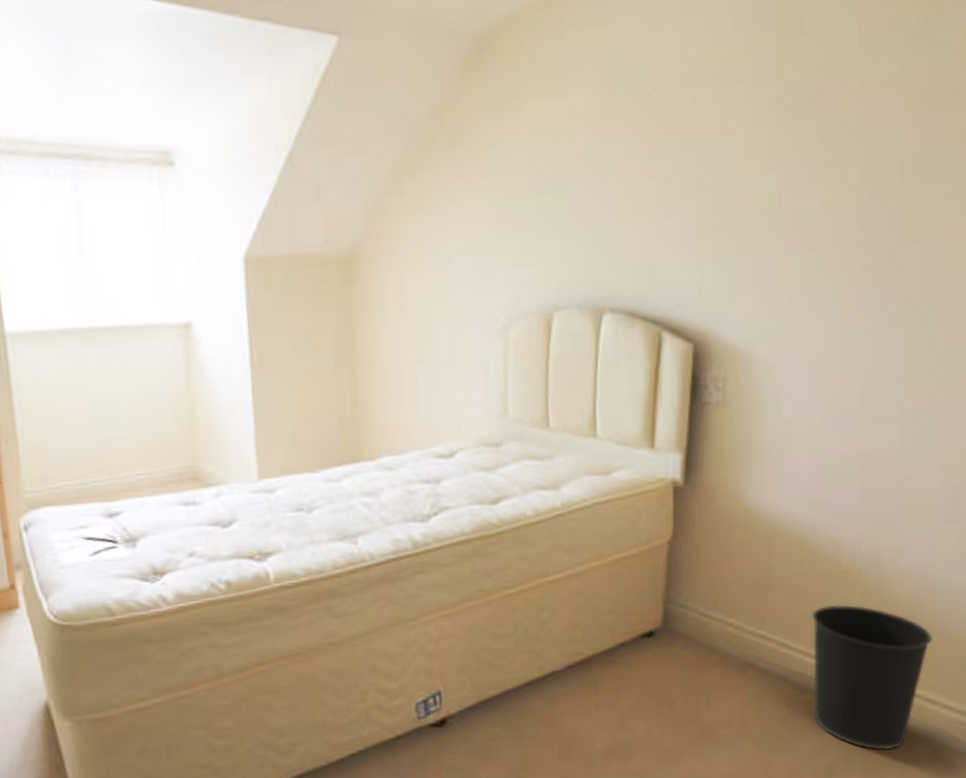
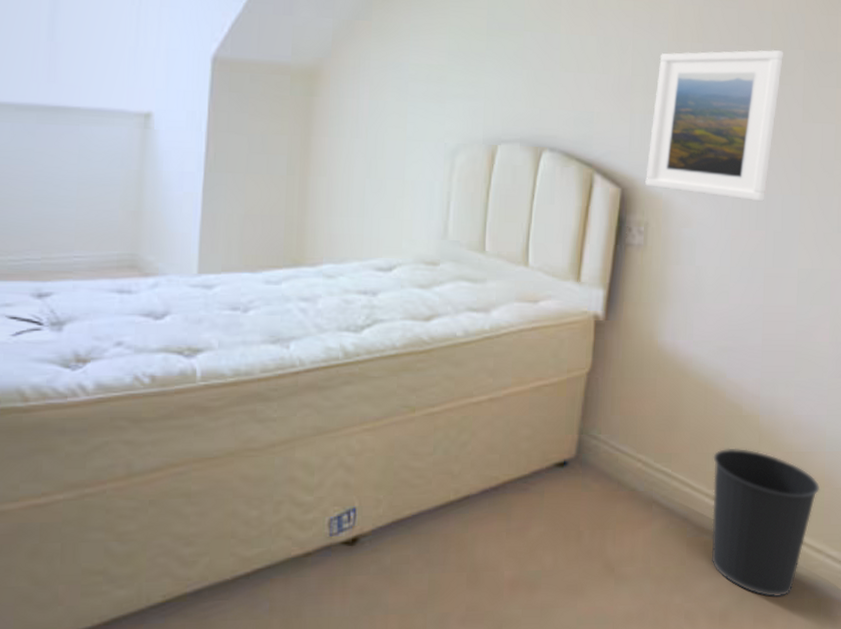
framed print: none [720,165,875,341] -> present [645,49,783,202]

